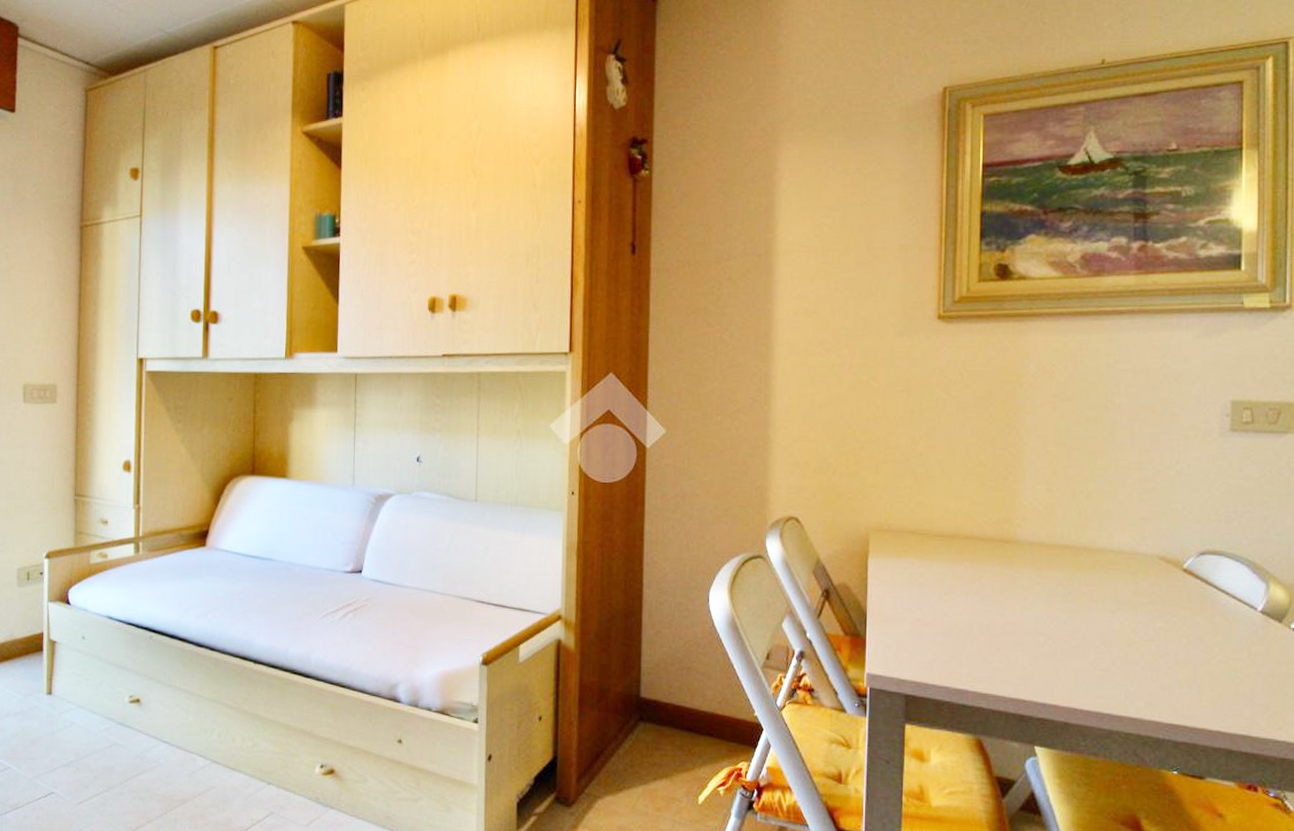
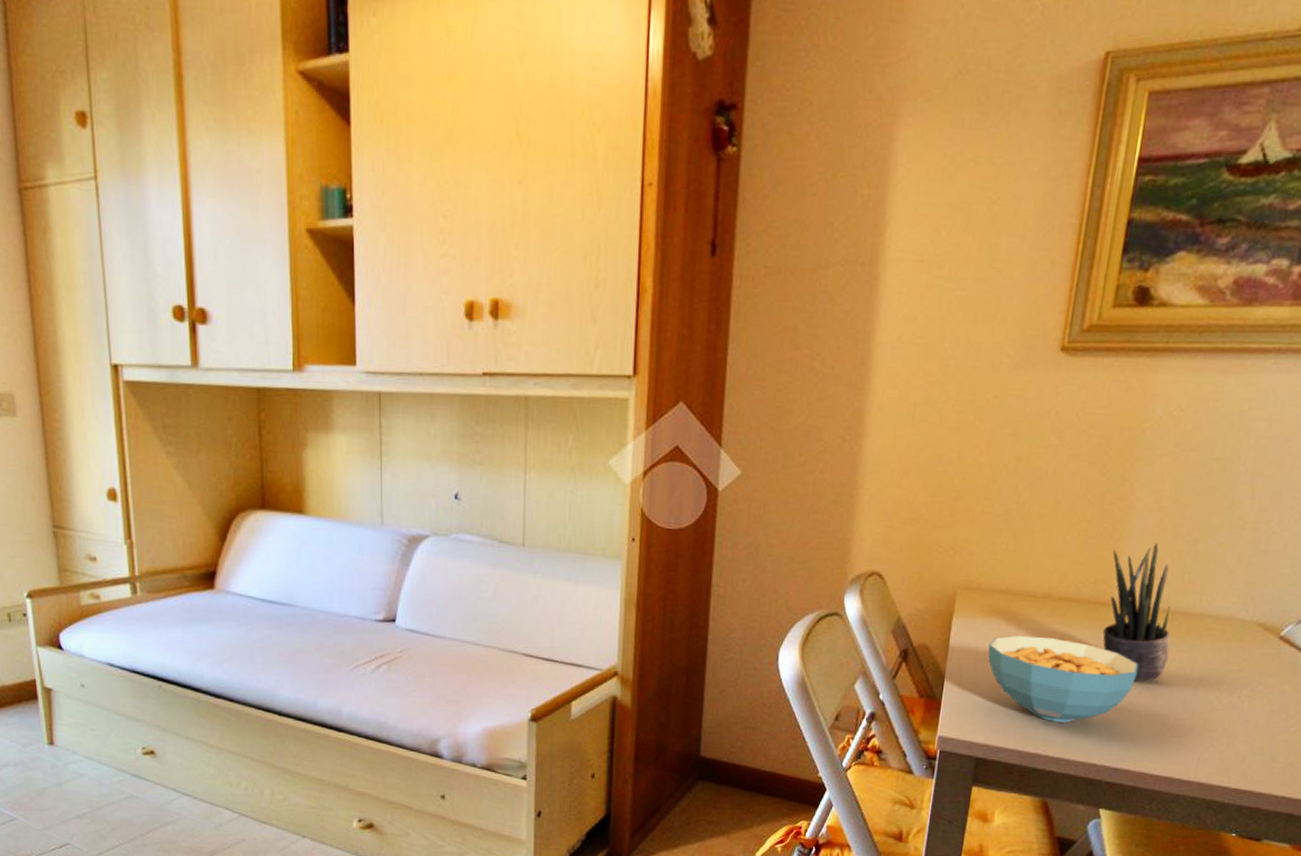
cereal bowl: none [905,573,1051,658] -> present [988,635,1139,723]
potted plant: none [1010,484,1078,615] -> present [1102,543,1171,681]

